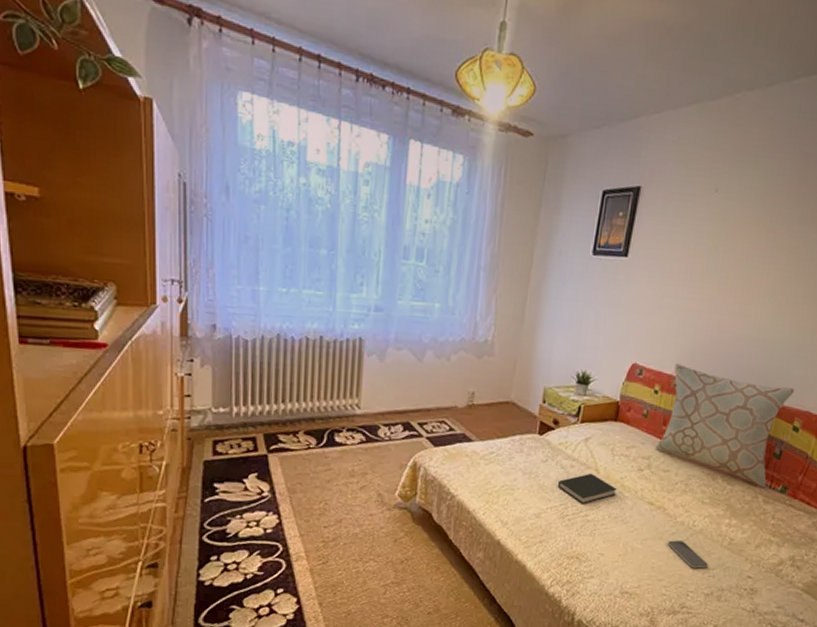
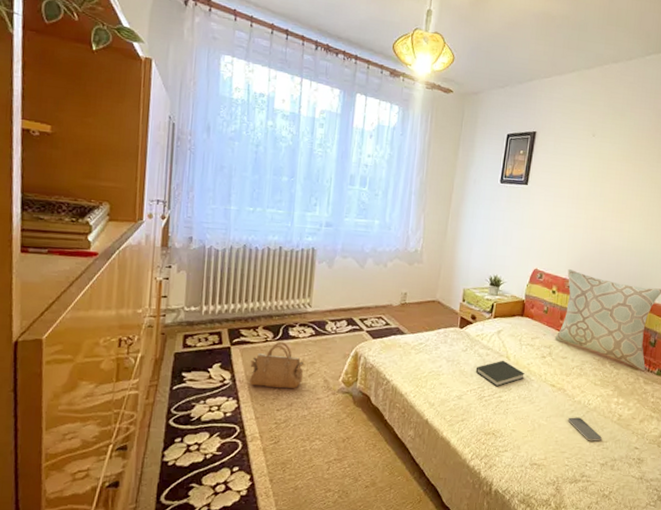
shoulder bag: none [291,448,353,504] -> present [250,341,303,389]

